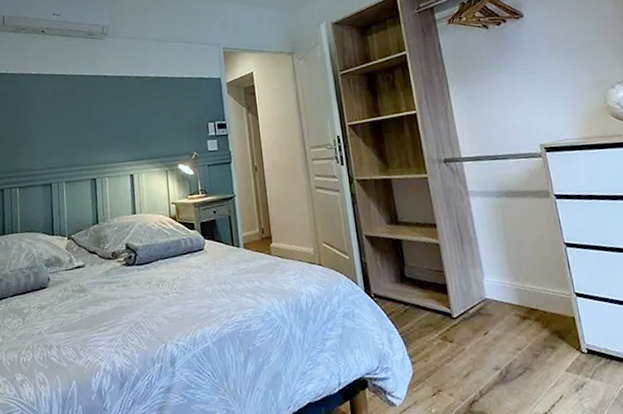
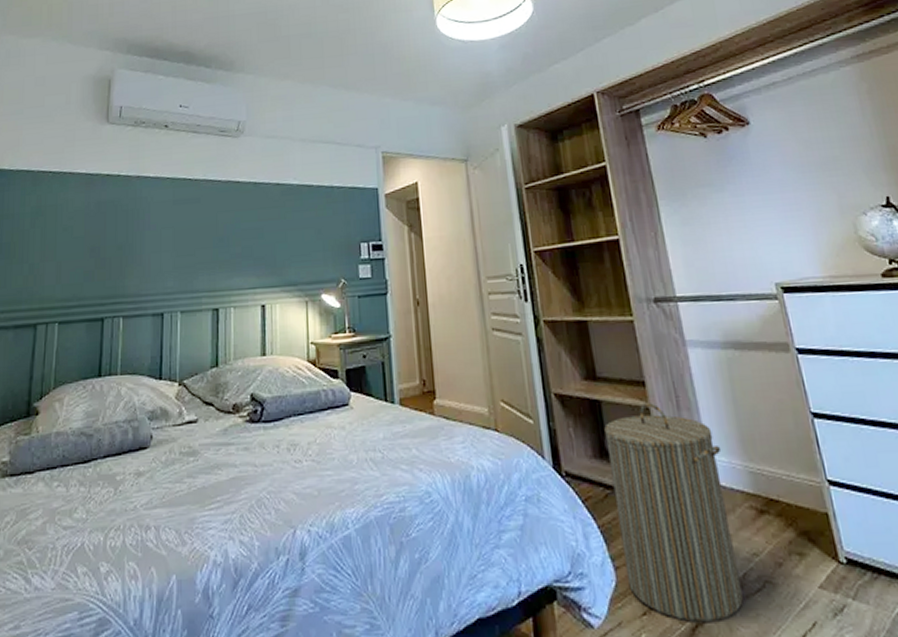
laundry hamper: none [404,240,509,399] -> present [604,403,743,622]

